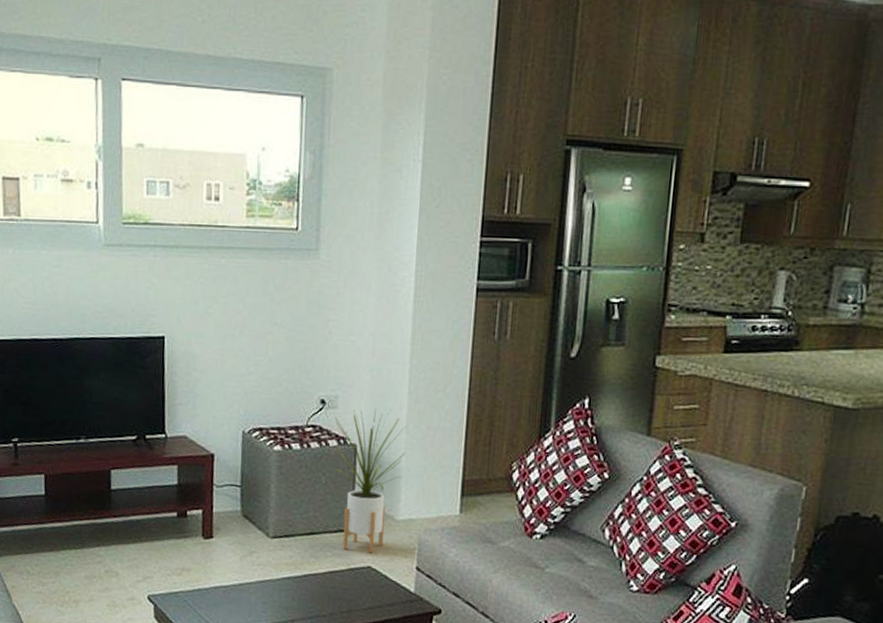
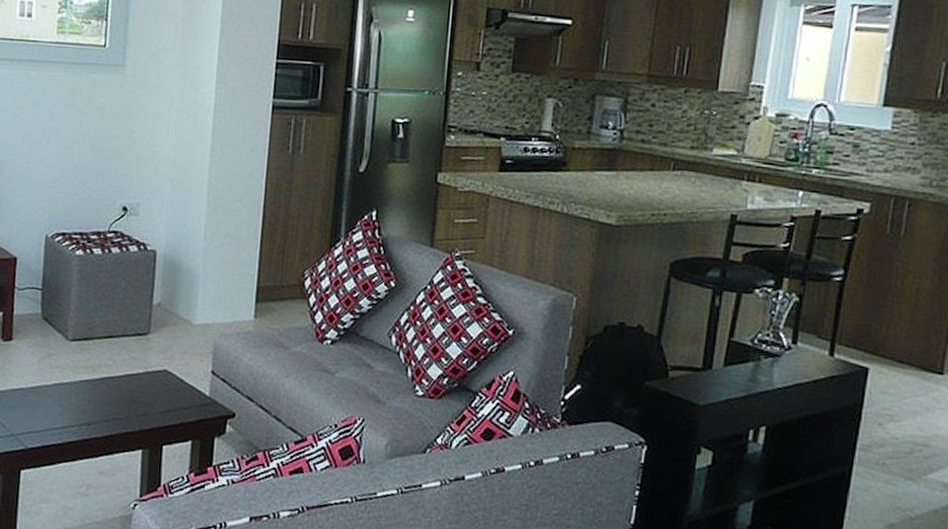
house plant: present [333,409,406,554] -> none [133,217,204,358]

